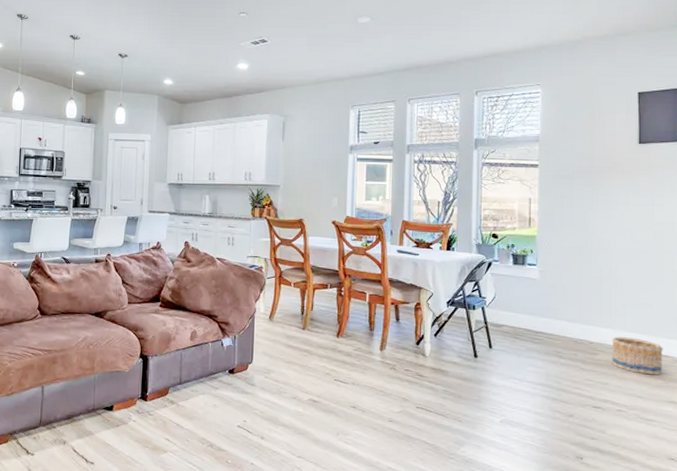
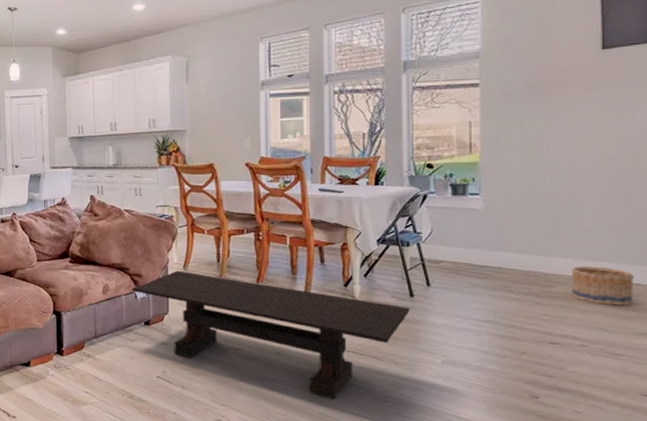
coffee table: none [219,320,474,455] -> present [132,270,410,400]

